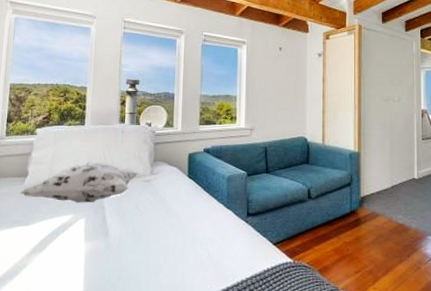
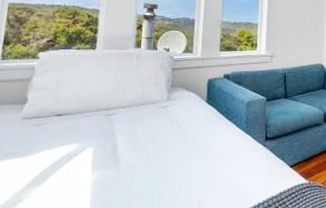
decorative pillow: present [19,161,140,203] -> none [15,87,156,131]

